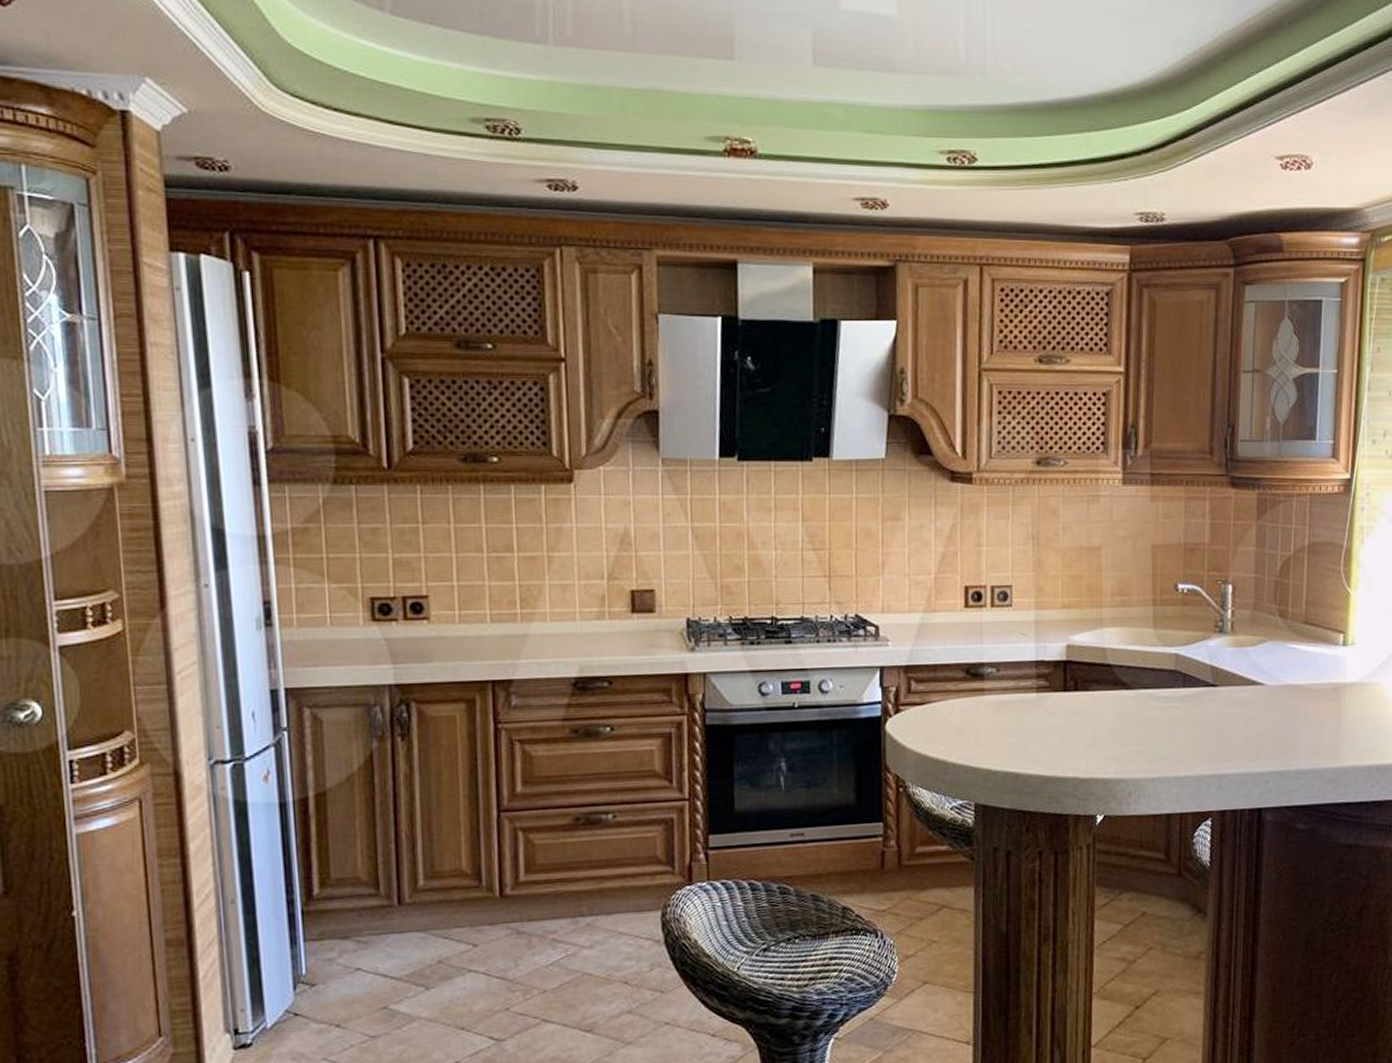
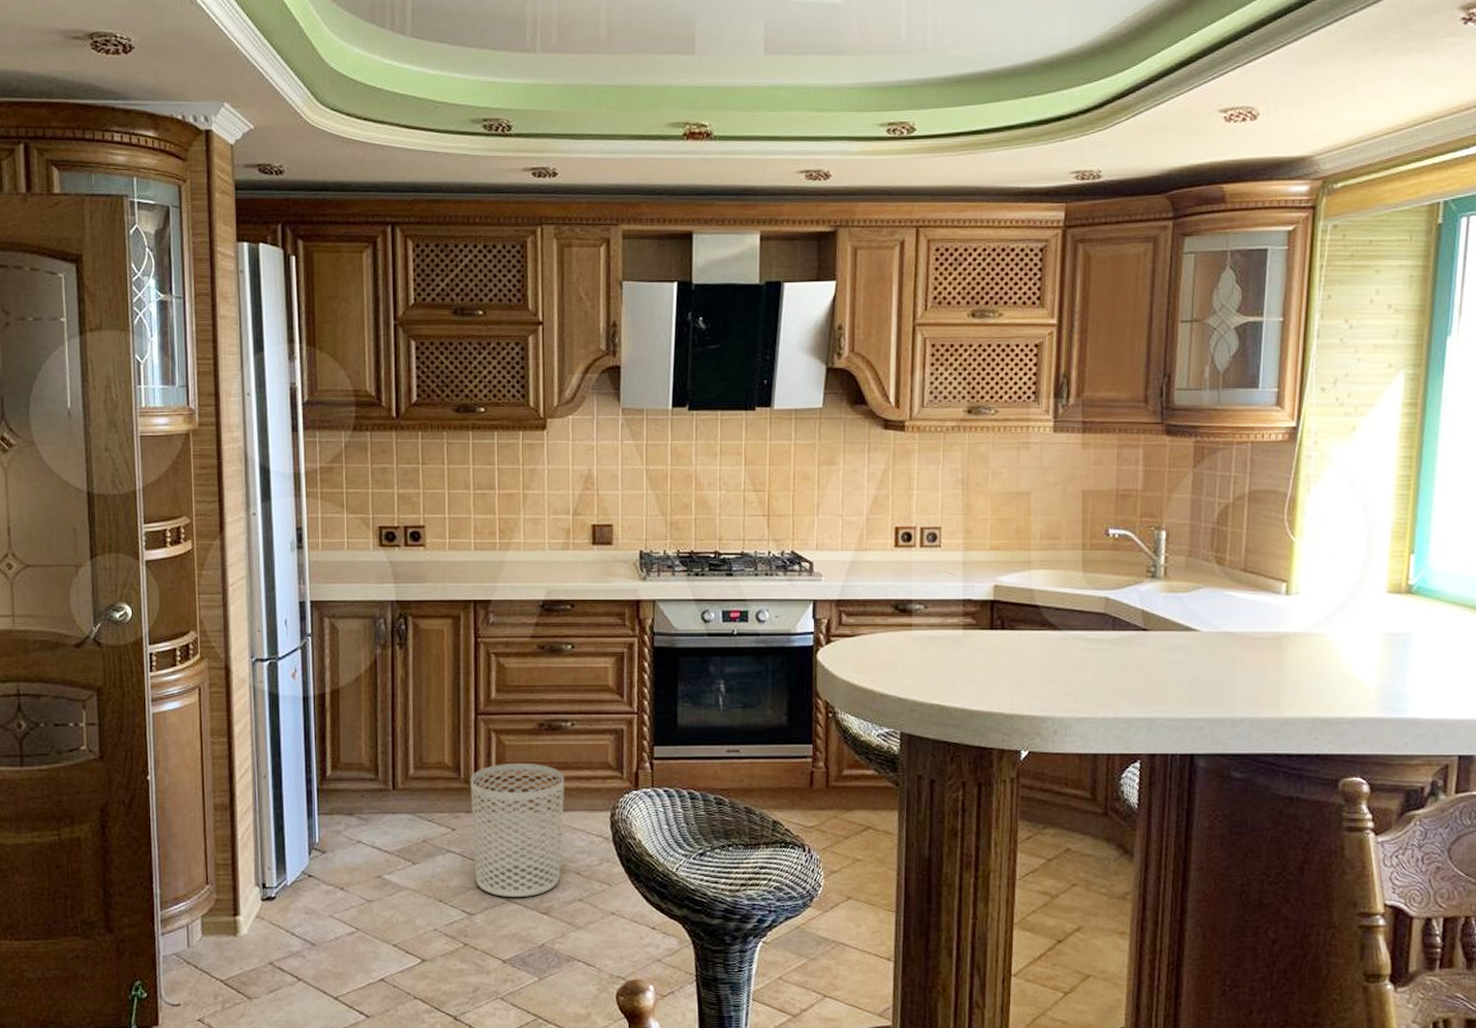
waste bin: none [494,863,608,1017] -> present [470,764,565,898]

